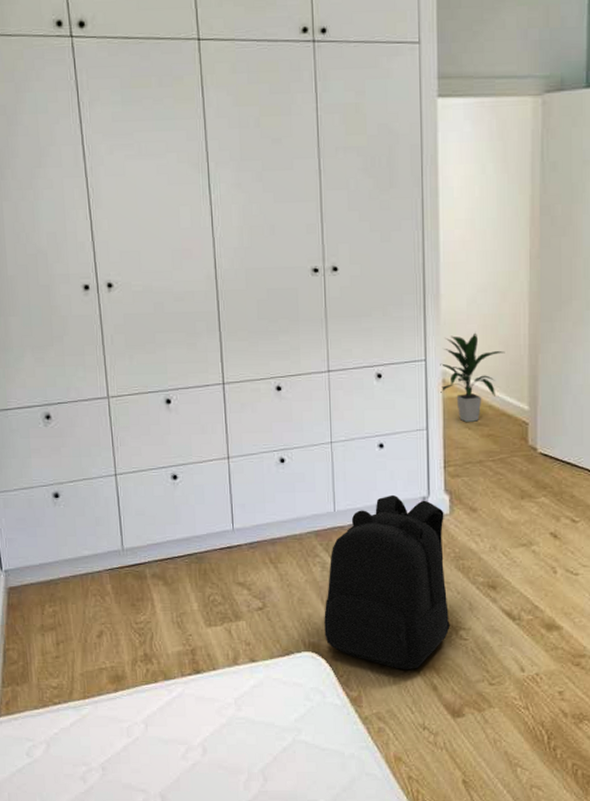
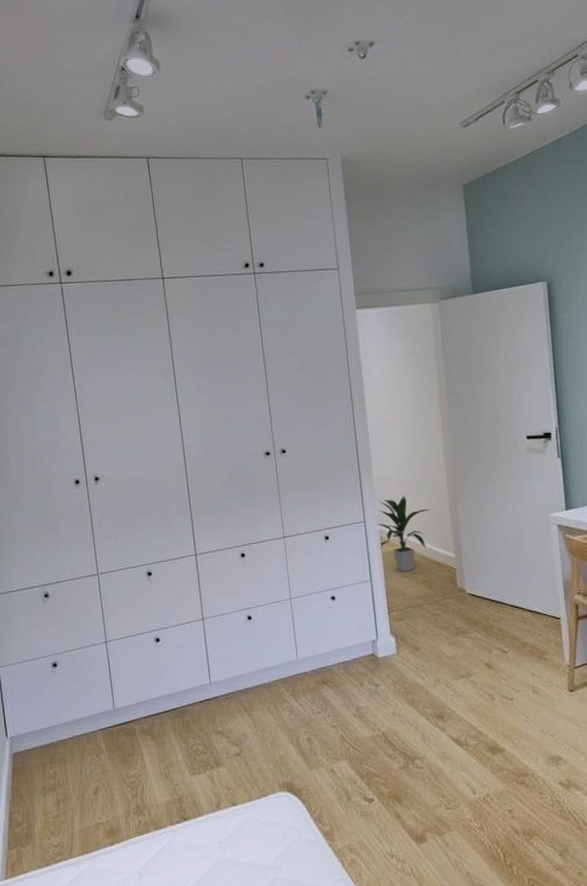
backpack: present [324,494,450,670] -> none [294,640,407,802]

